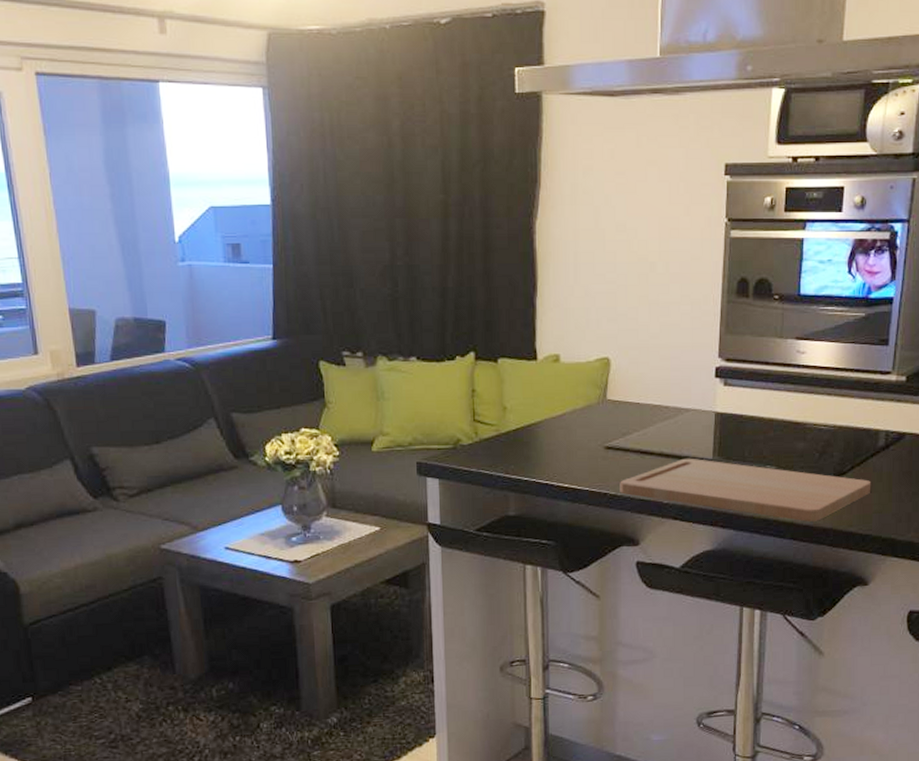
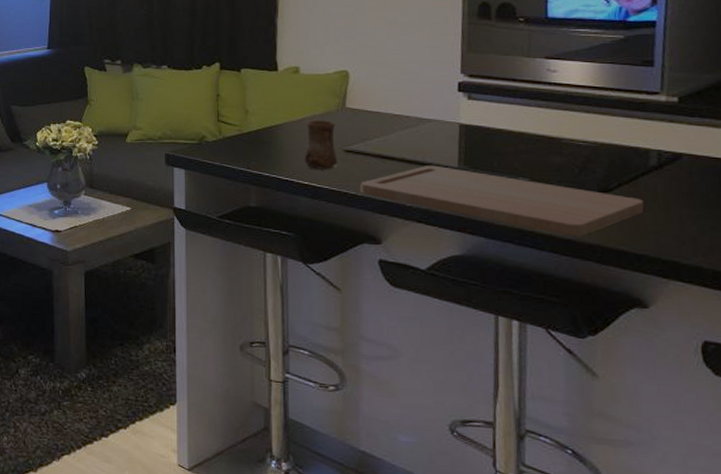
cup: none [564,415,598,470] -> present [304,120,338,170]

